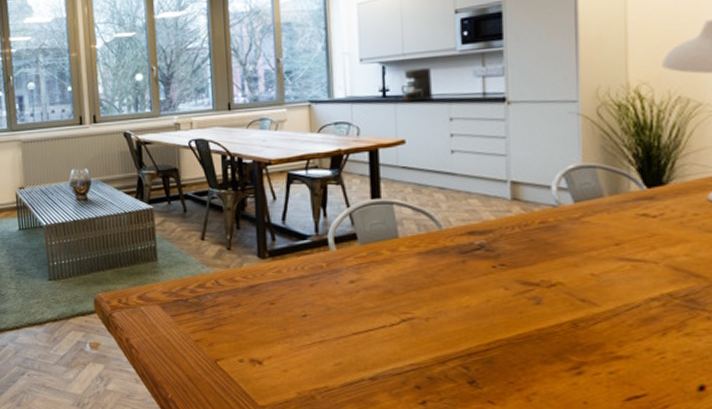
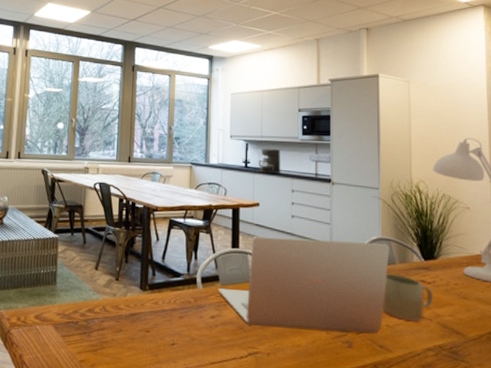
laptop: none [356,171,595,288] -> present [217,236,390,335]
mug: none [584,209,661,267] -> present [383,273,434,322]

